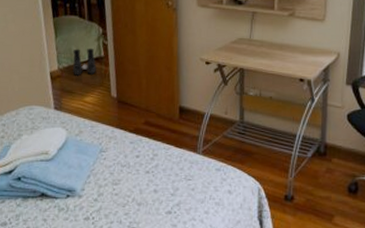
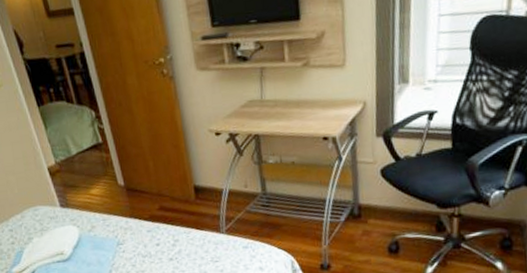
boots: present [72,48,96,76] -> none [68,135,97,168]

